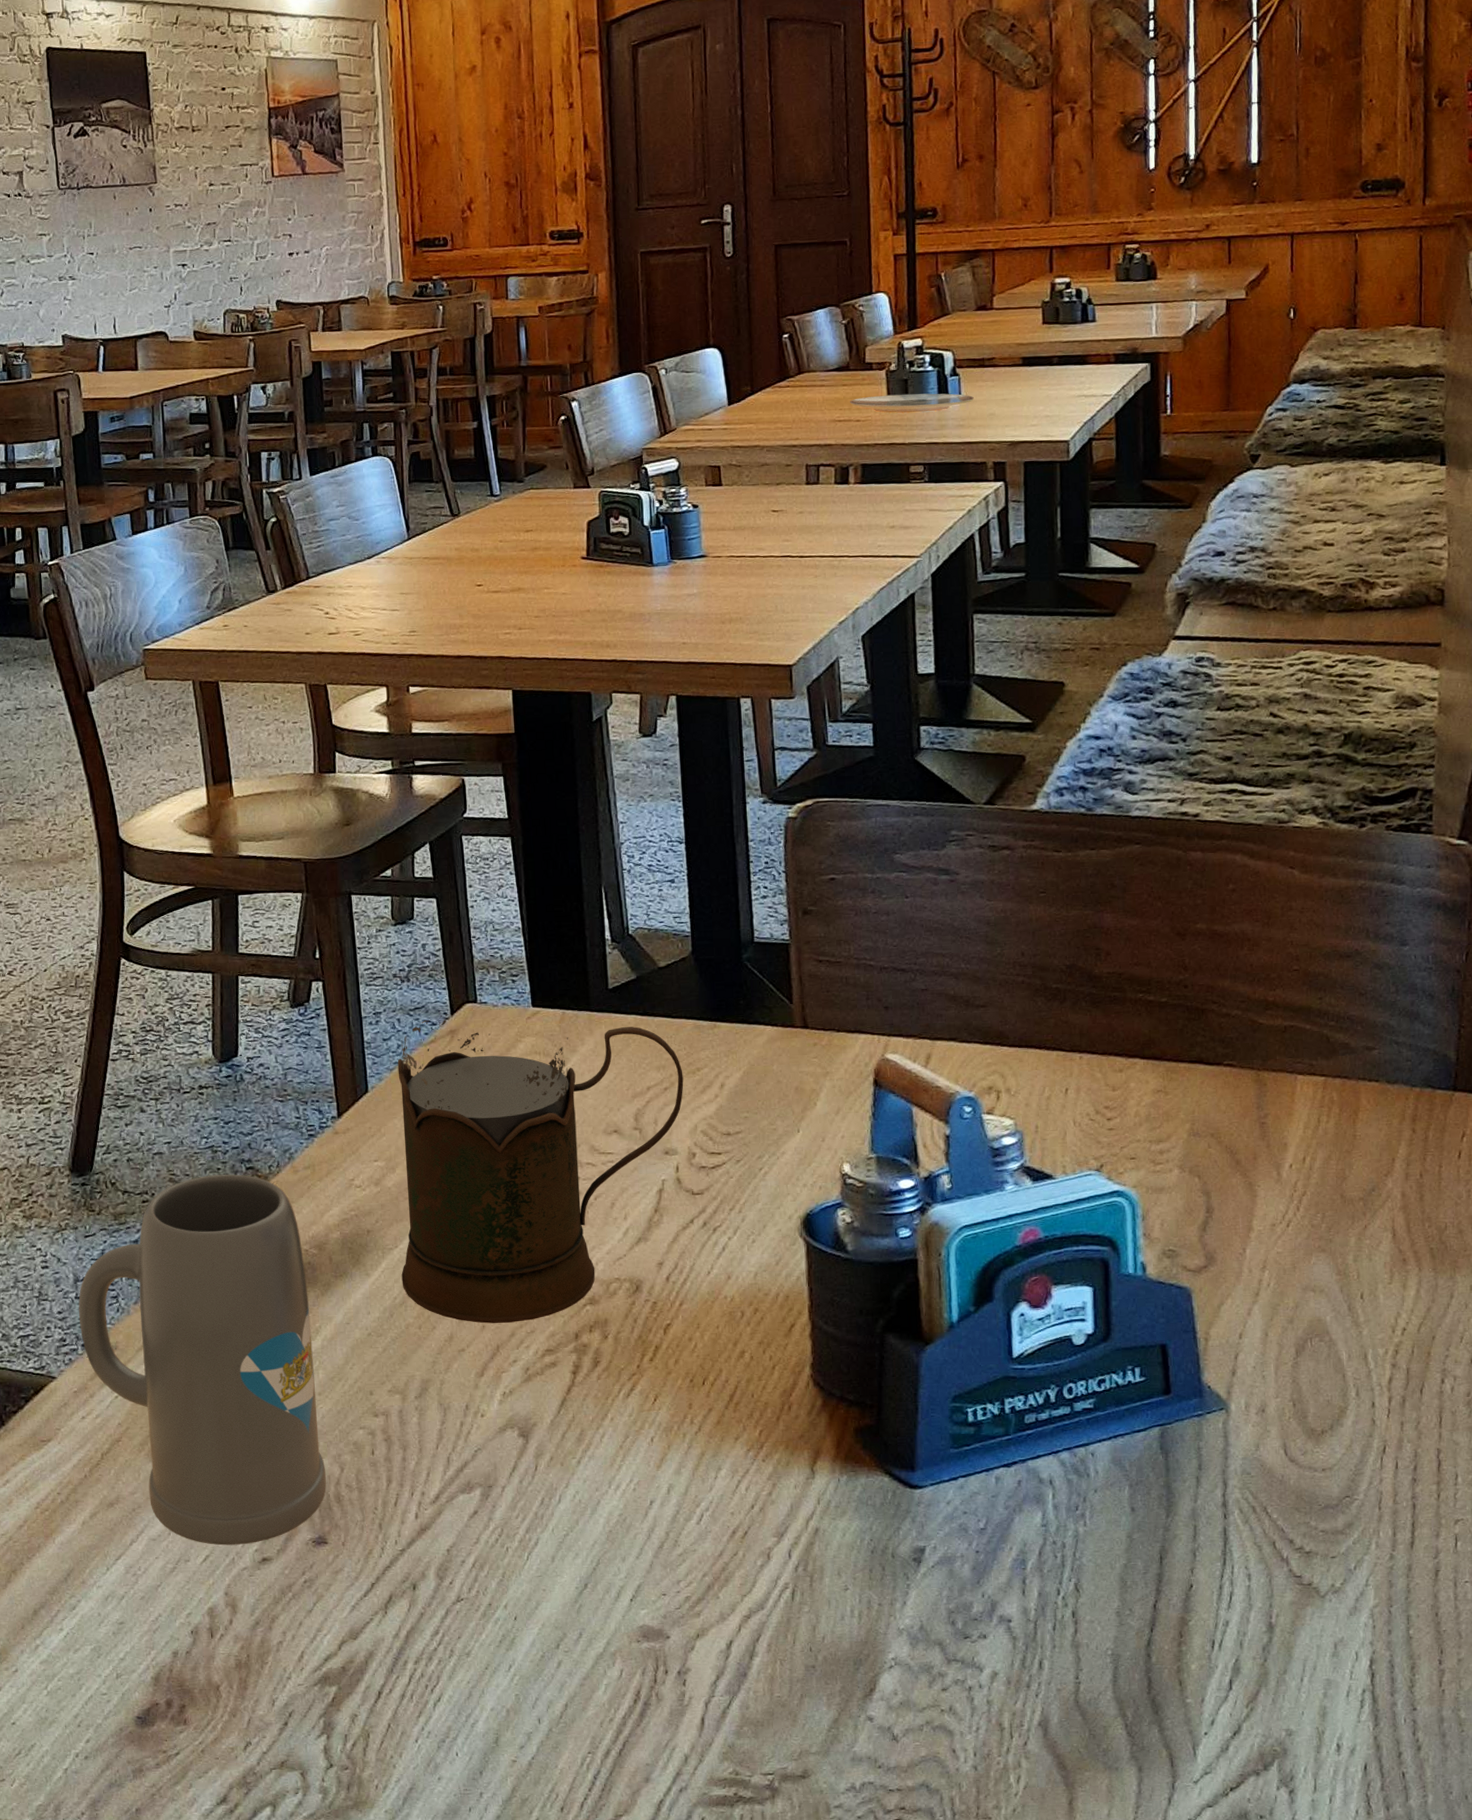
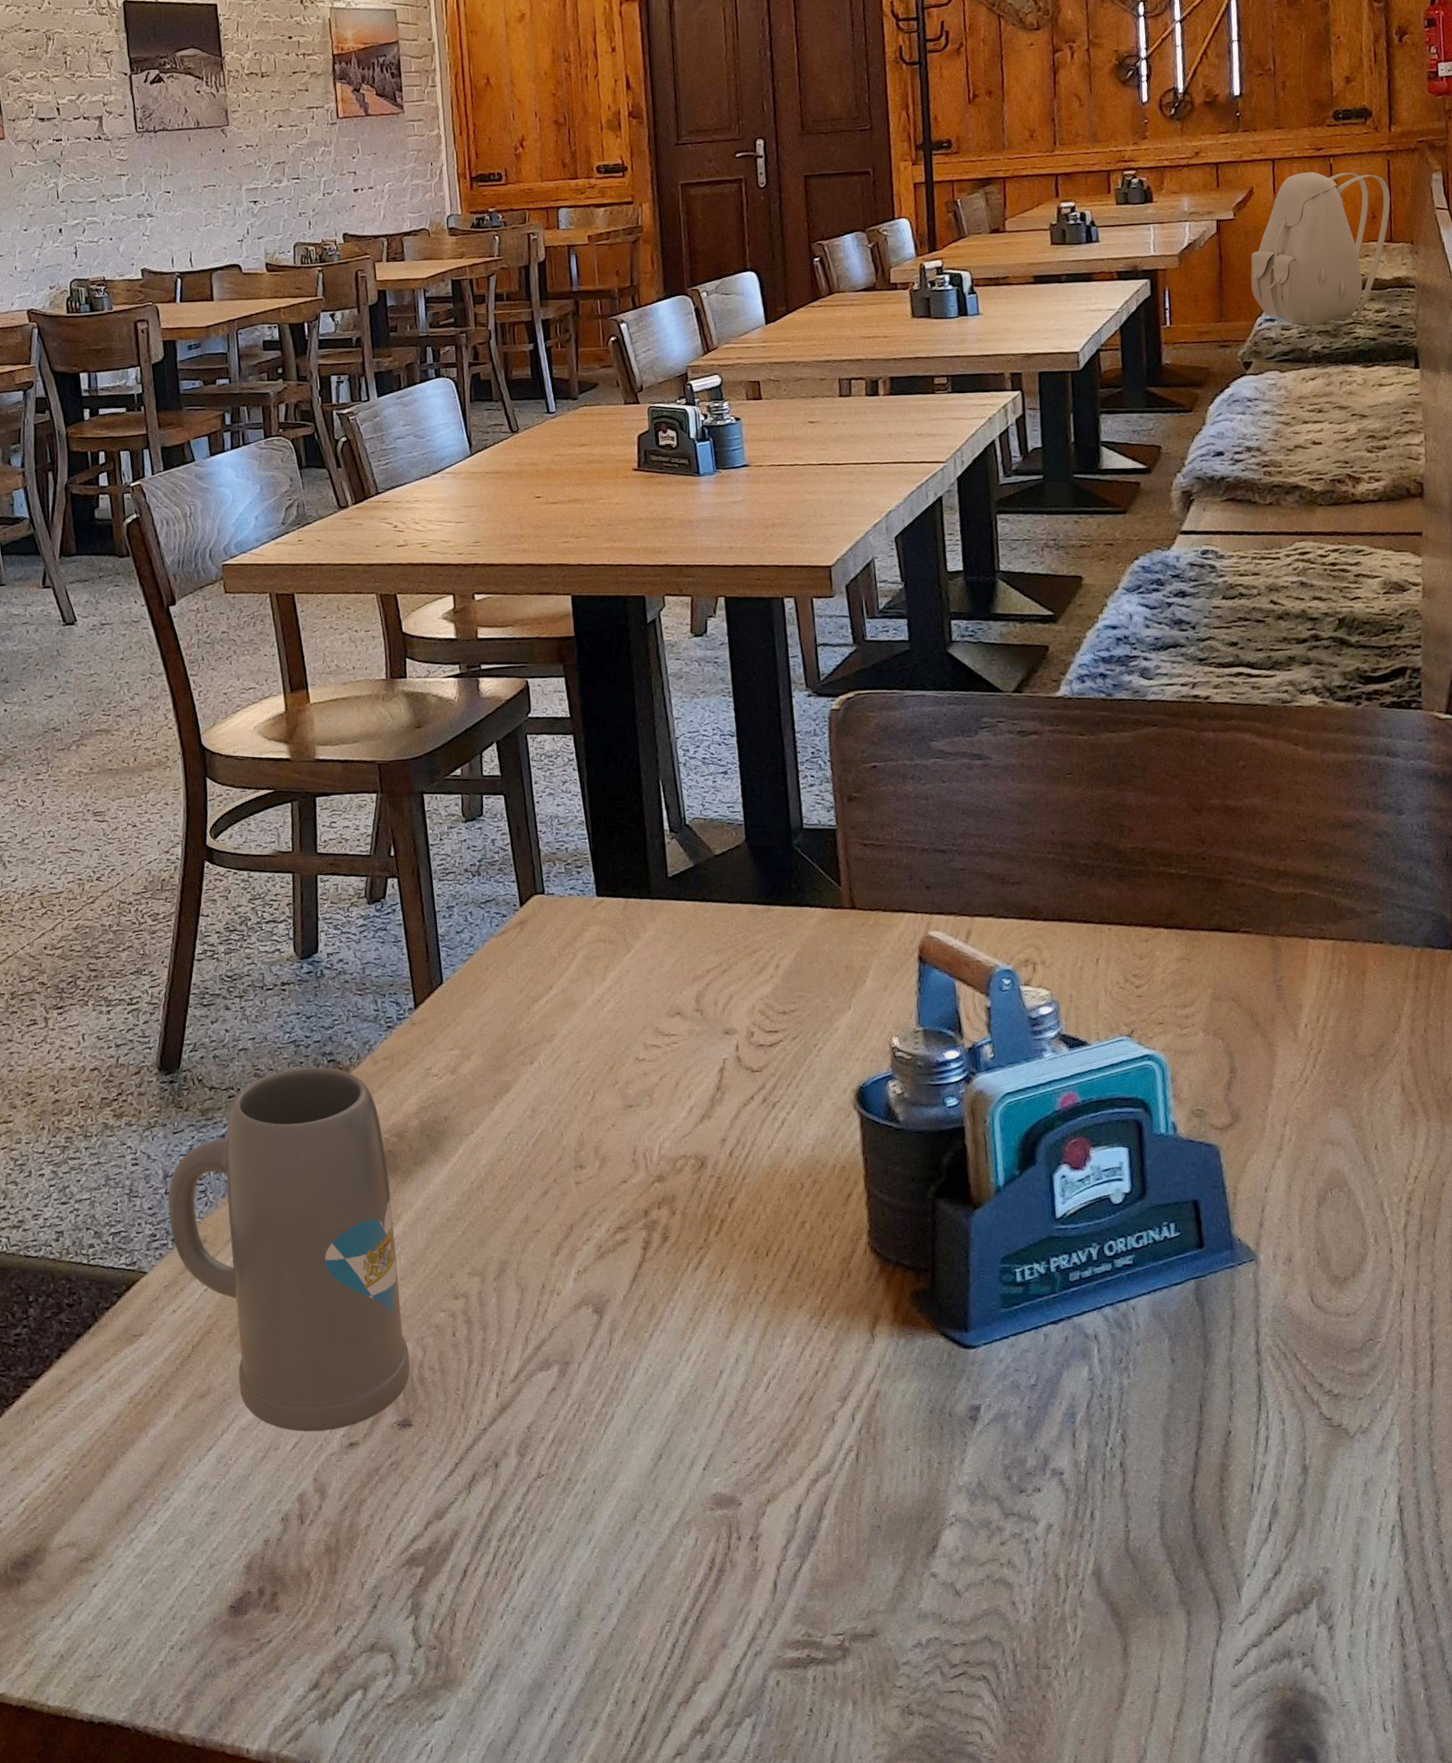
beer mug: present [397,1014,684,1323] -> none [470,906,741,1204]
plate: present [849,393,974,413] -> none [877,310,991,329]
backpack: none [1262,248,1421,417] -> present [1250,172,1391,326]

